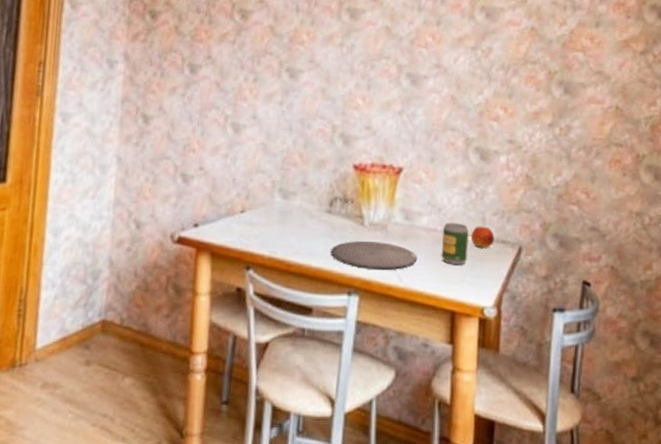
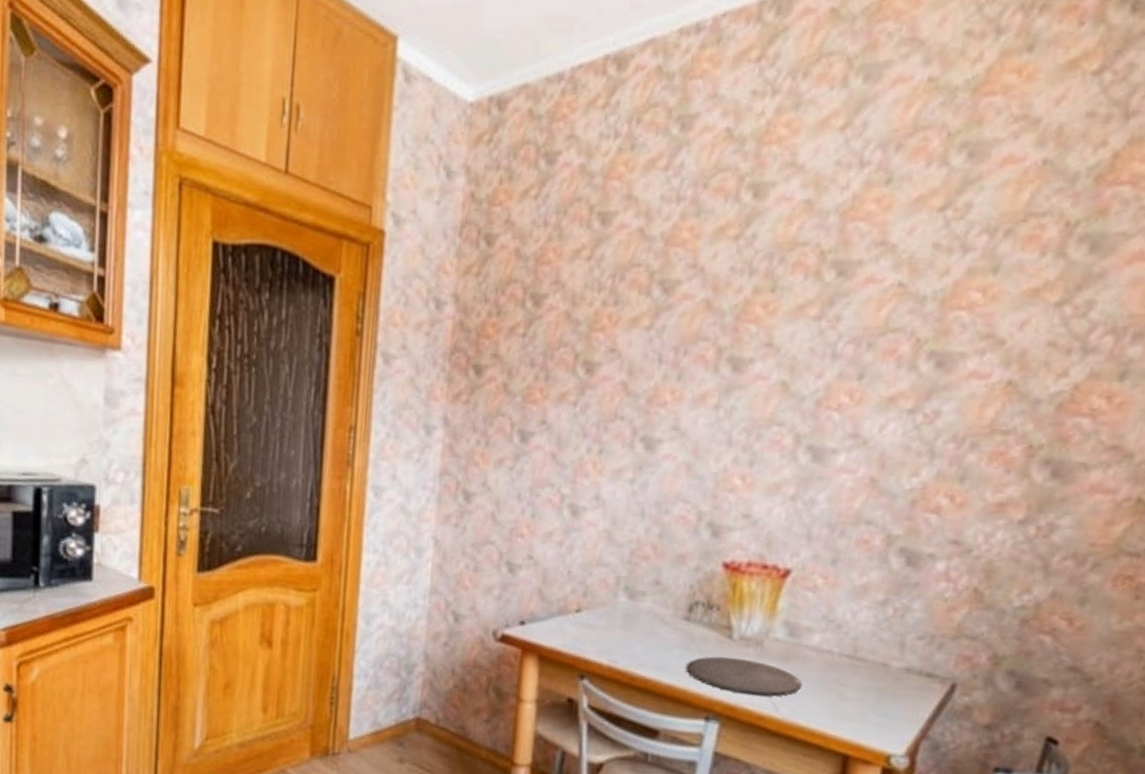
soda can: present [441,222,469,264] -> none [835,643,879,699]
apple: present [470,226,494,248] -> none [880,651,916,681]

